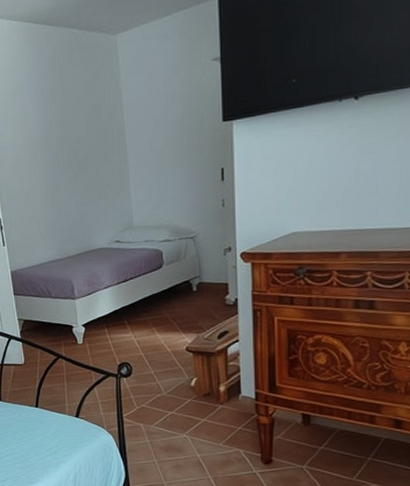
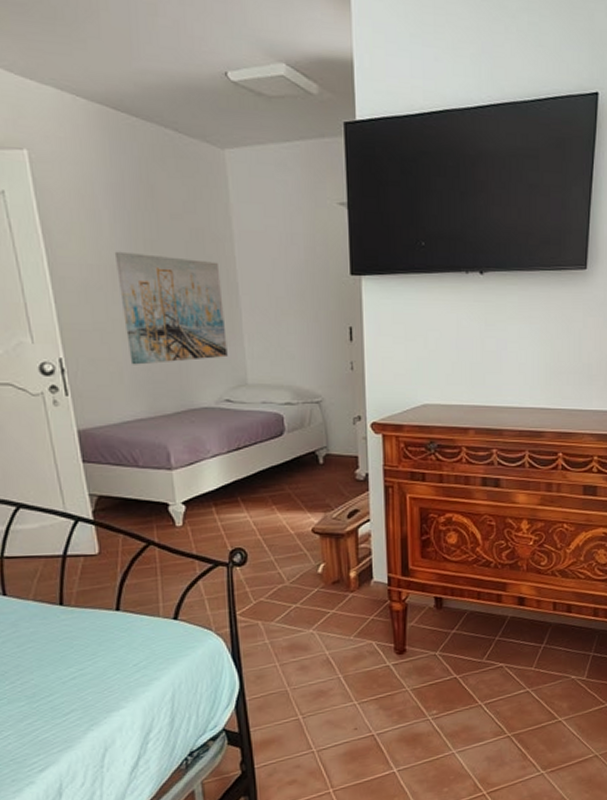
wall art: none [35,129,118,219] -> present [114,251,228,365]

